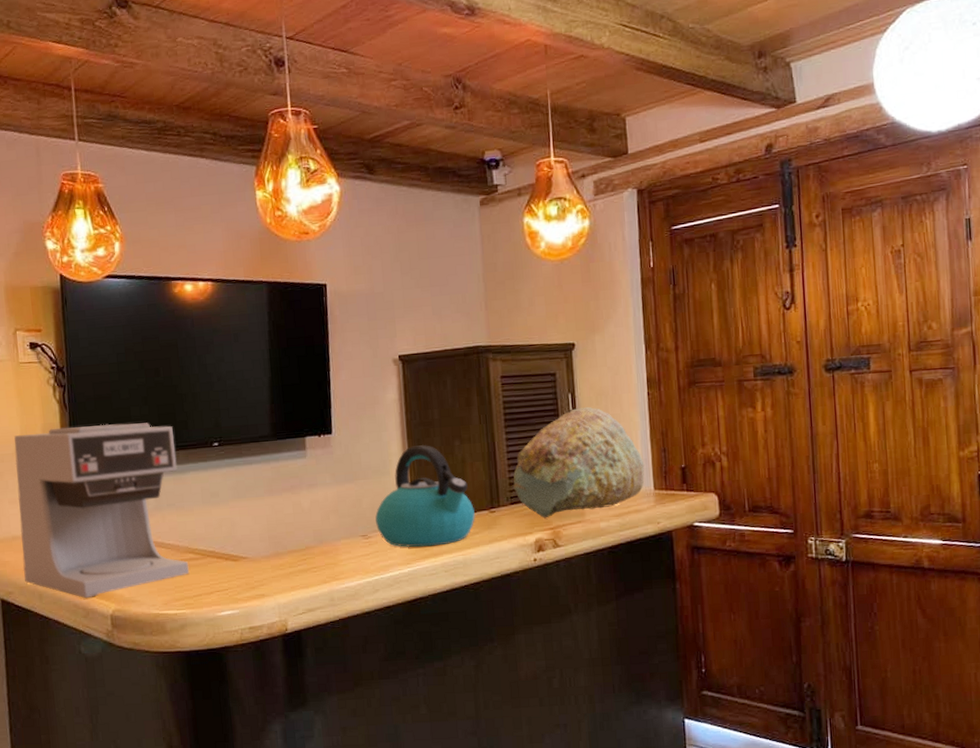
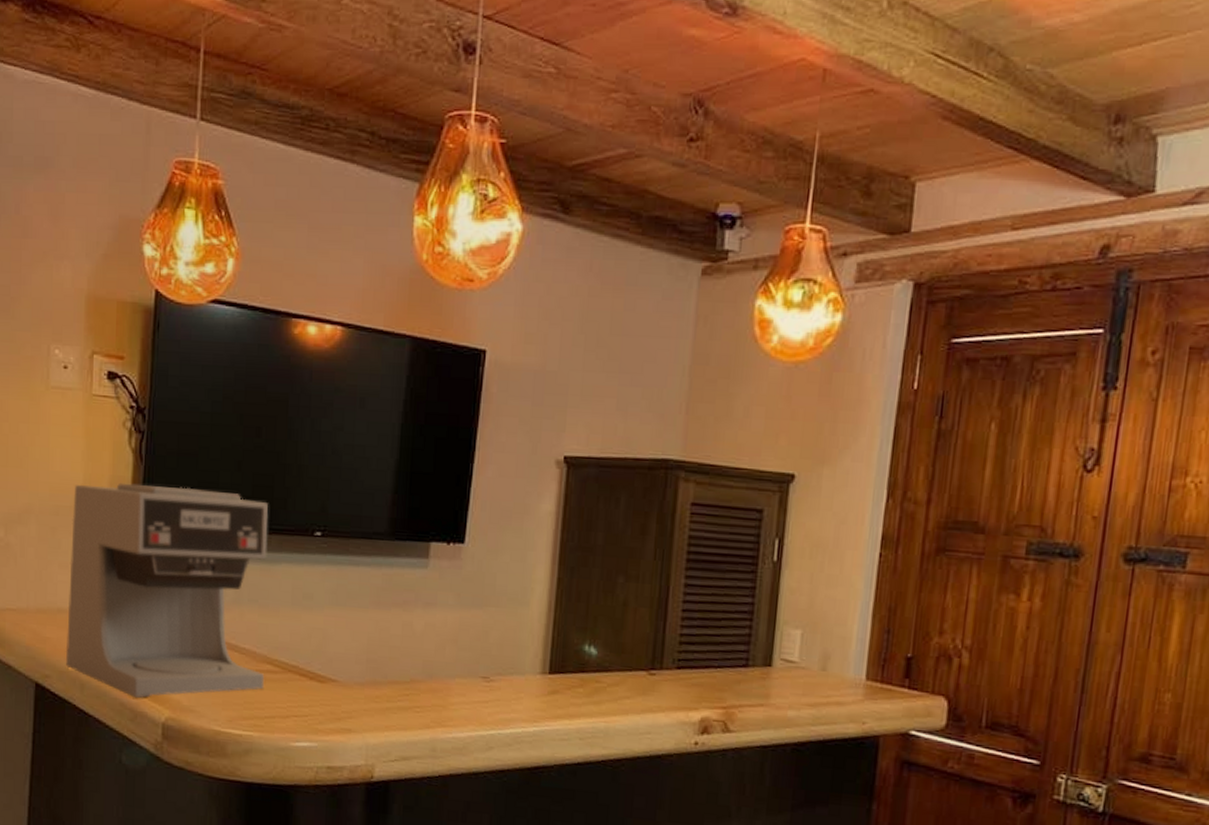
kettle: present [375,445,475,548] -> none [502,574,629,706]
bowl: present [513,406,645,519] -> none [684,559,859,694]

